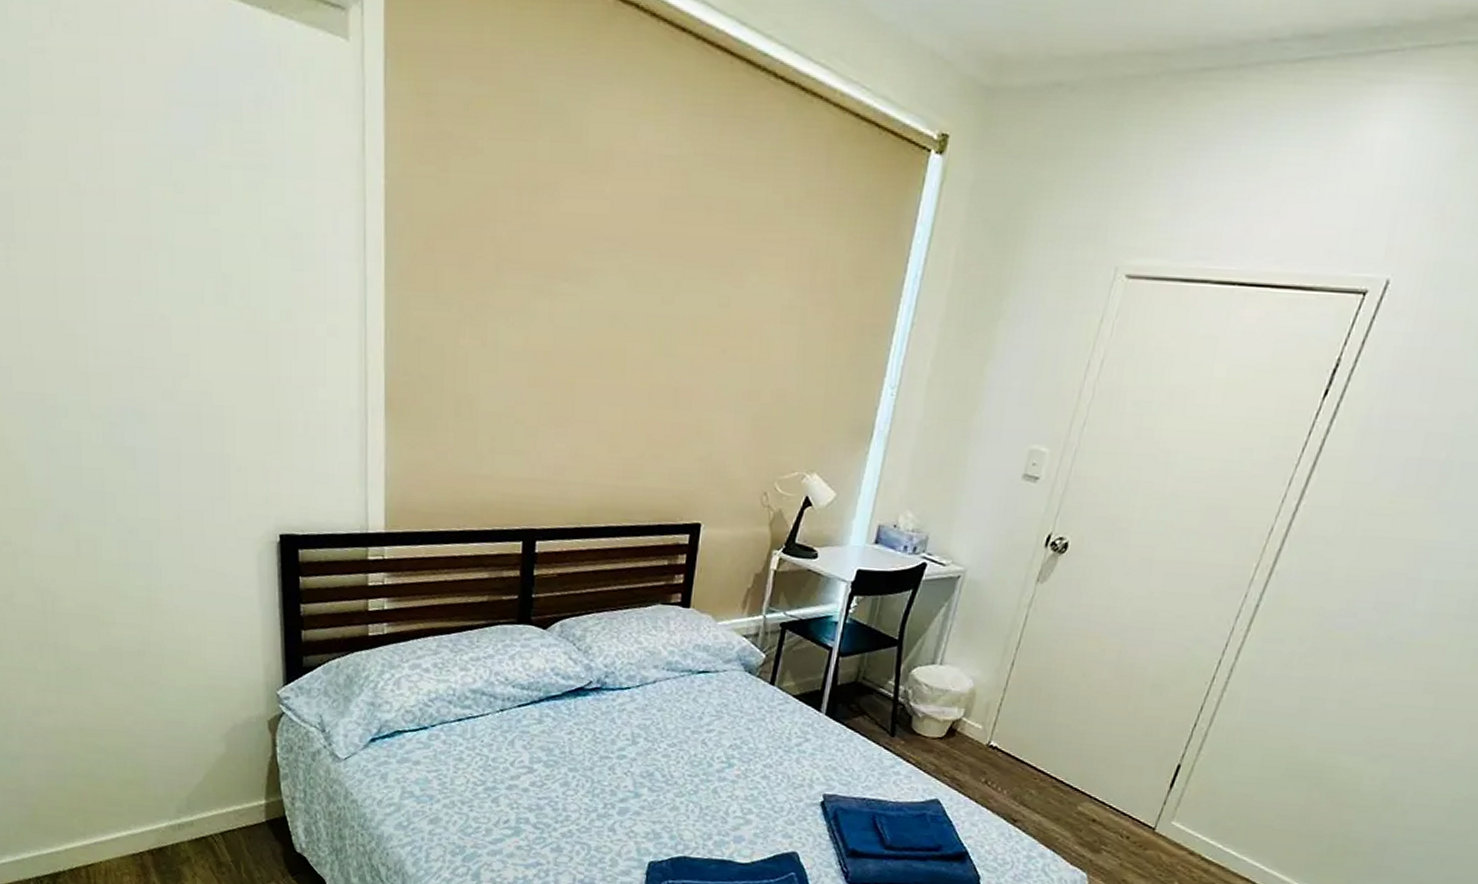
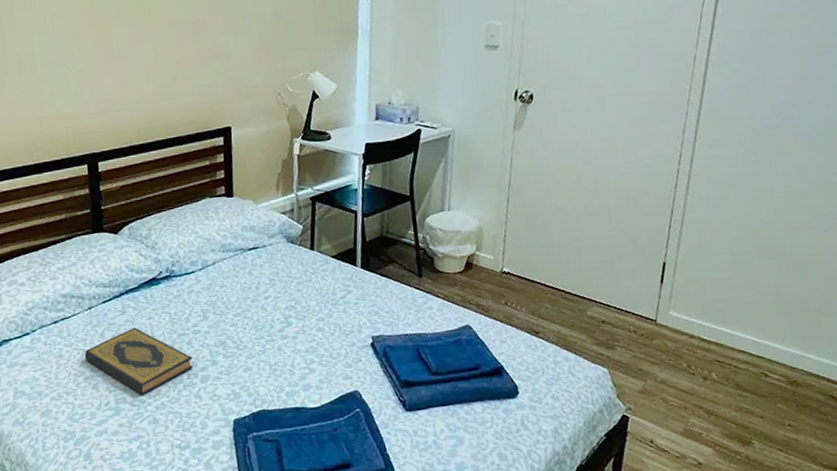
hardback book: none [488,740,613,818] -> present [84,327,193,395]

